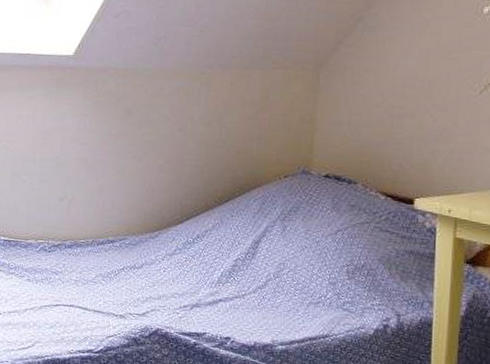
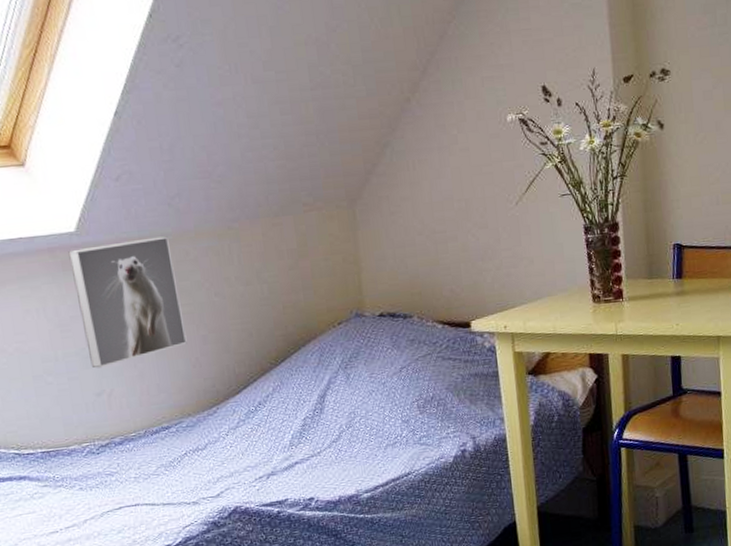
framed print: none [61,70,148,176] -> present [68,236,187,369]

